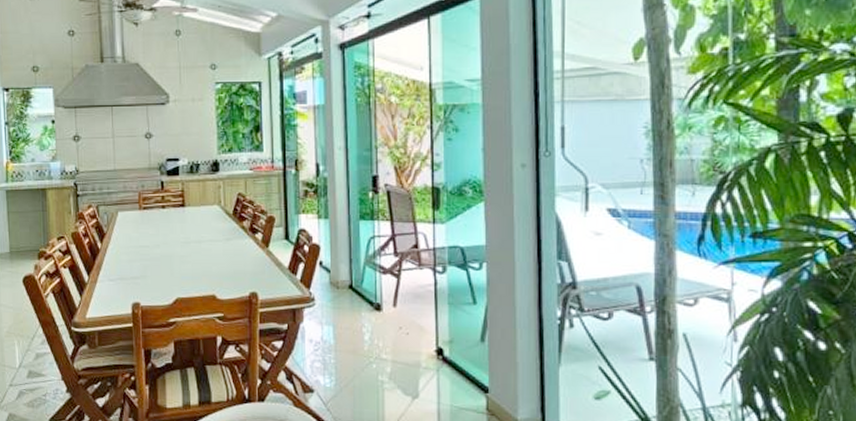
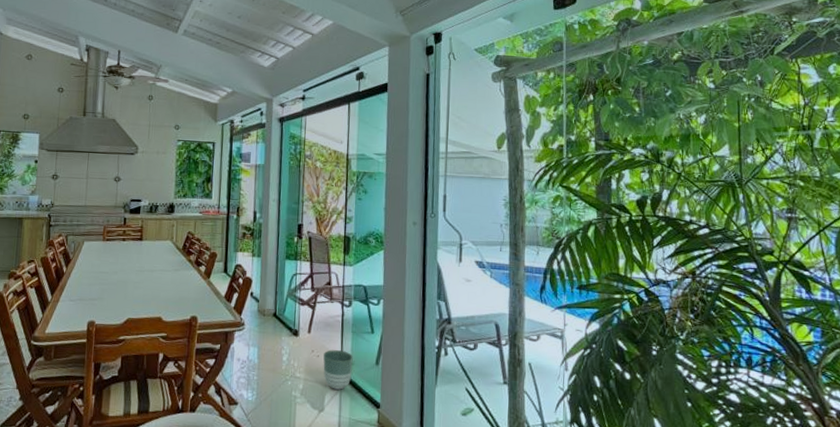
planter: none [414,326,451,372] -> present [323,350,353,390]

